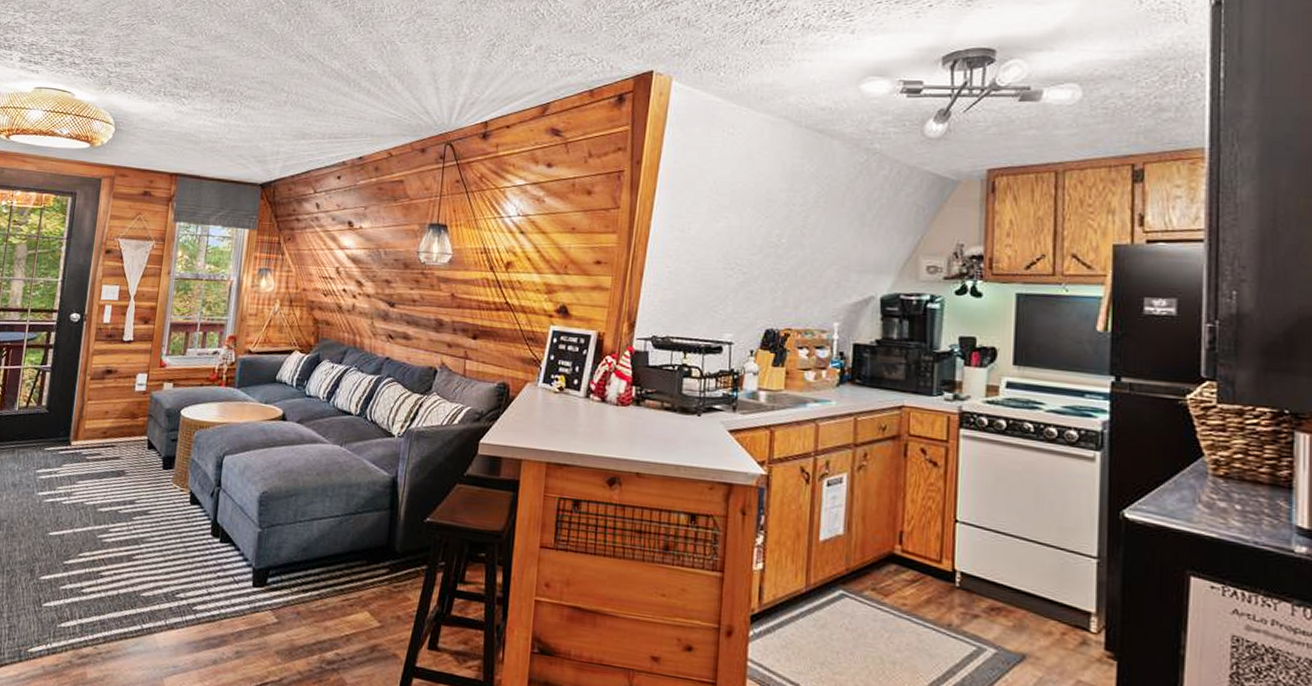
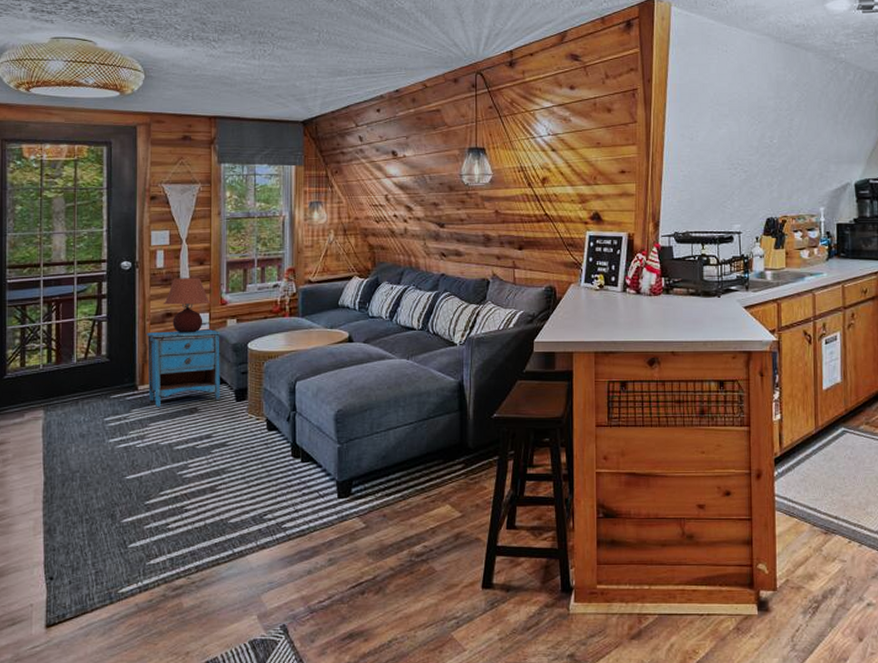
nightstand: none [80,387,156,466] -> present [146,329,220,408]
table lamp: none [104,334,151,393] -> present [163,278,212,333]

